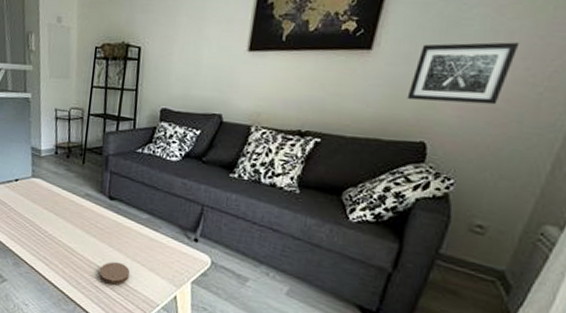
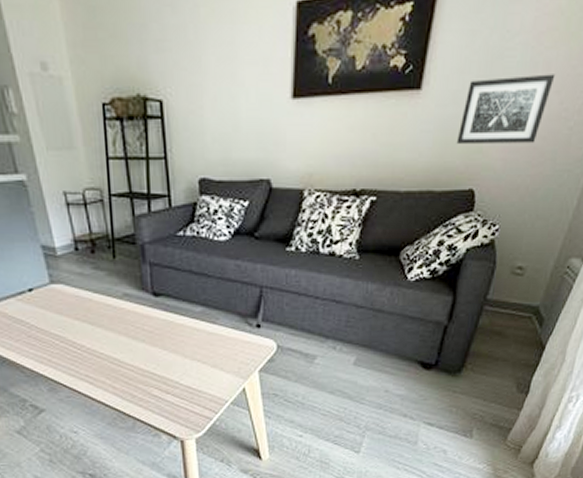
coaster: present [99,262,130,285] -> none [155,365,190,390]

